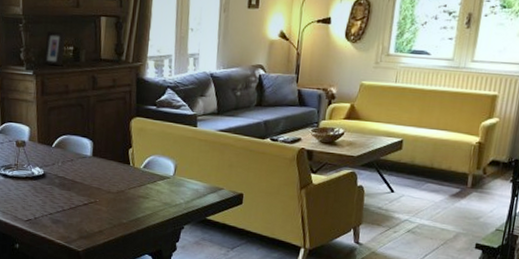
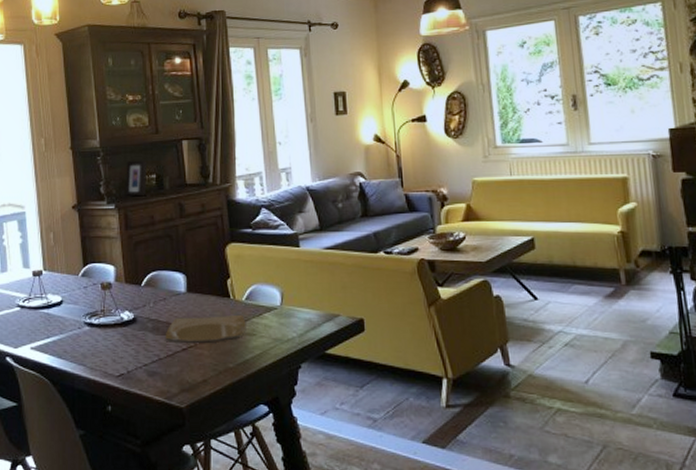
plate: none [69,177,142,202] -> present [165,314,246,344]

